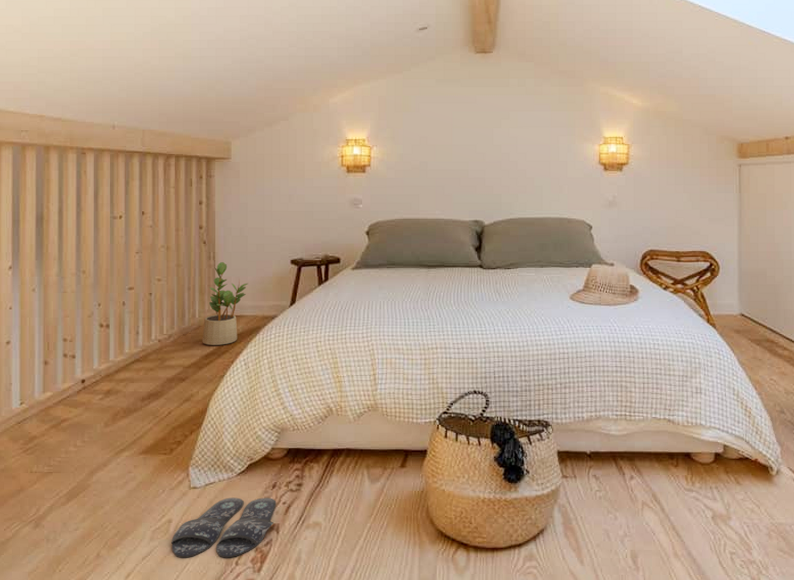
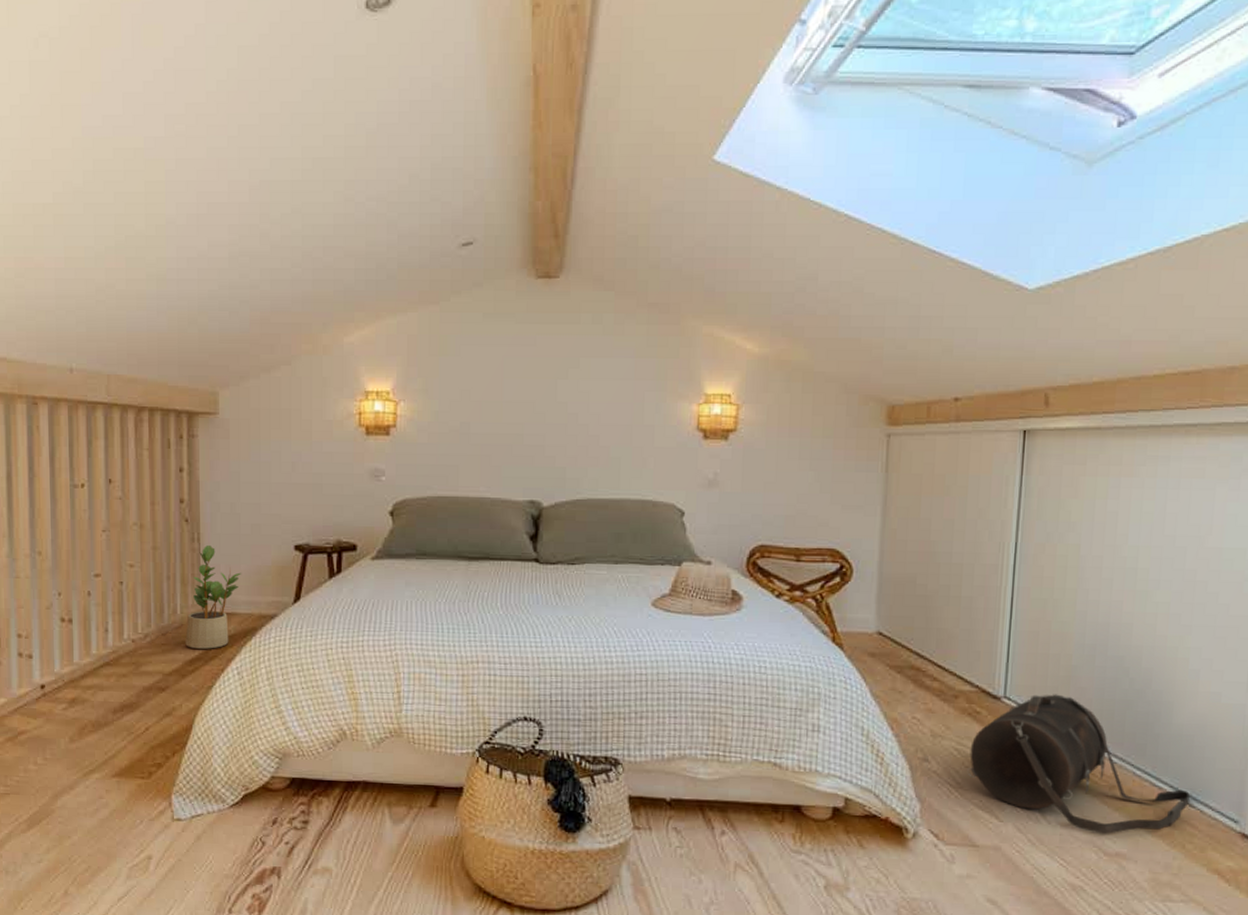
slippers: present [171,497,277,558] -> none [152,833,277,905]

